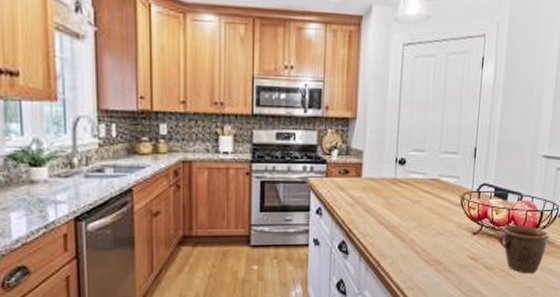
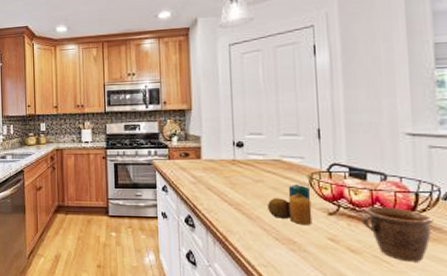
candle: none [421,205,461,246] -> present [268,185,312,226]

